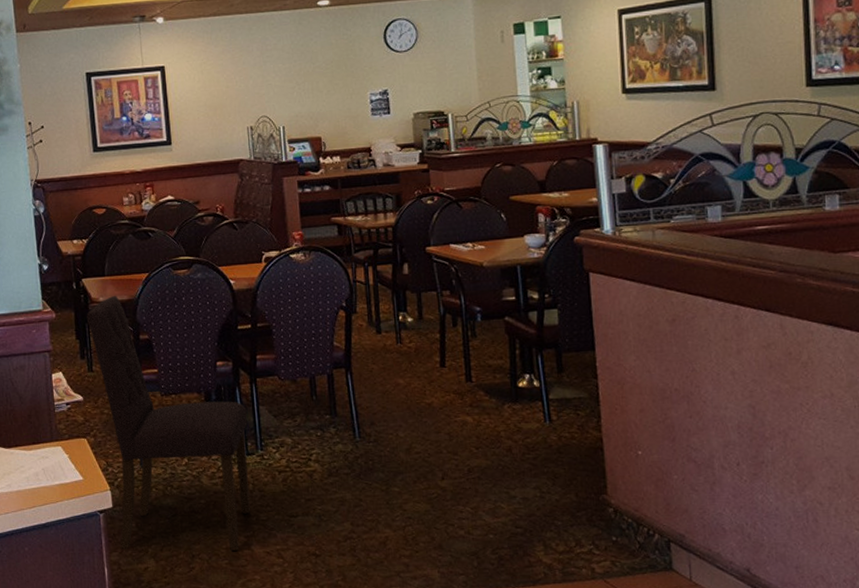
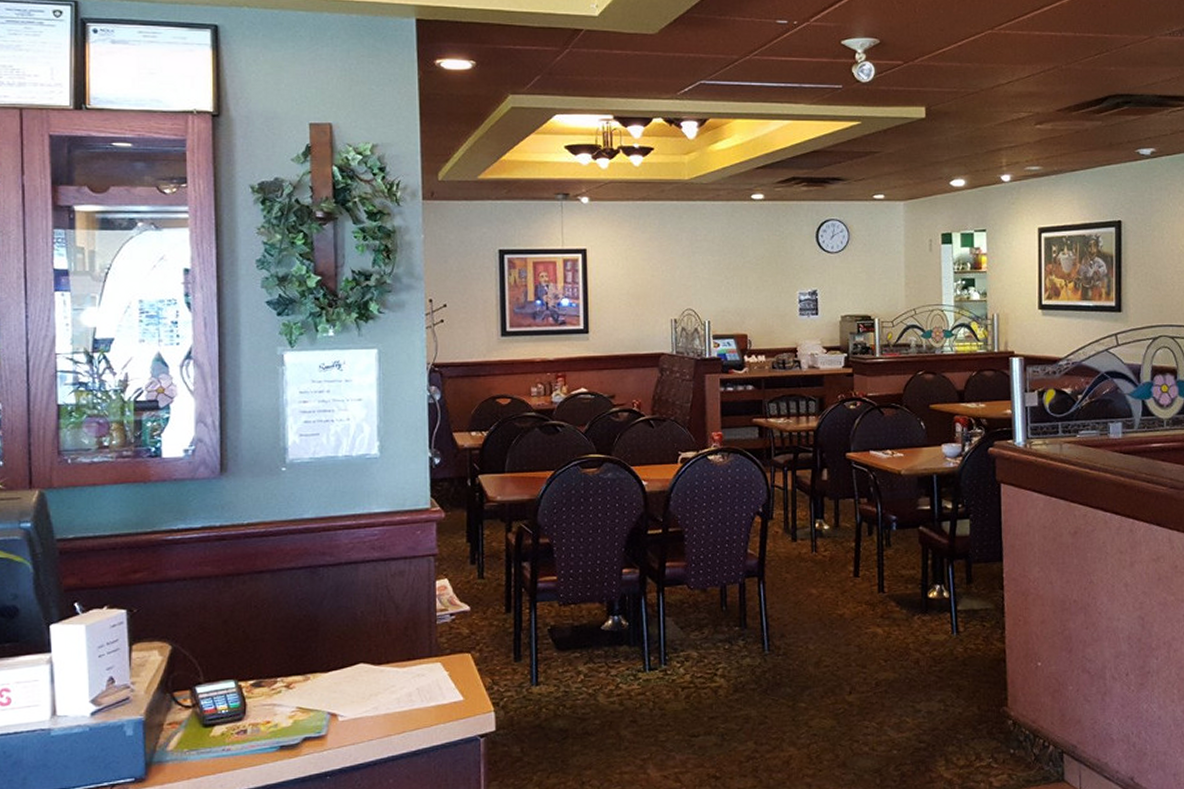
dining chair: present [86,295,250,551] -> none [480,494,652,777]

